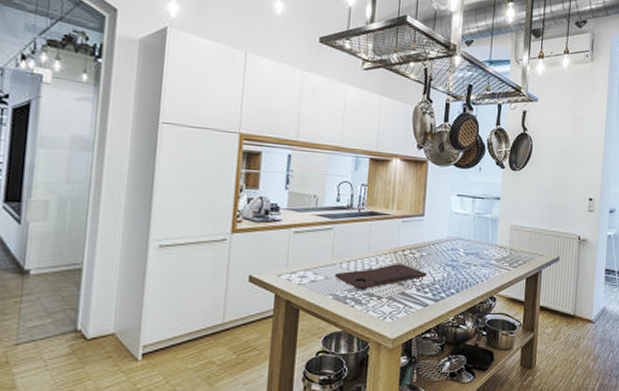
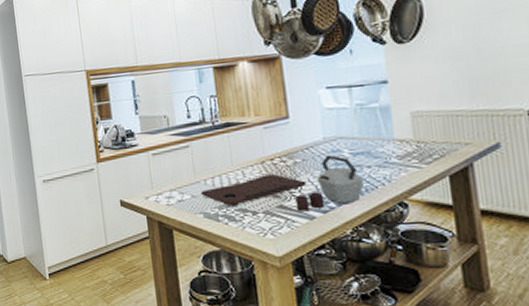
kettle: none [415,251,470,299] -> present [295,154,365,212]

